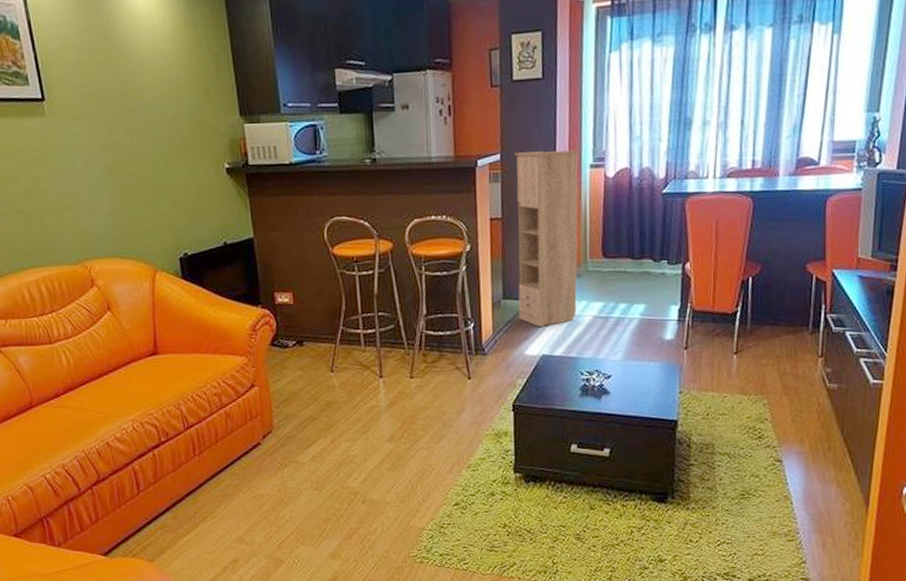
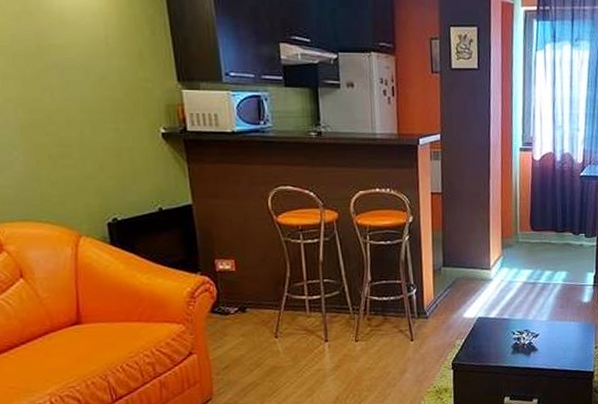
storage cabinet: present [514,150,578,327] -> none [452,134,510,292]

